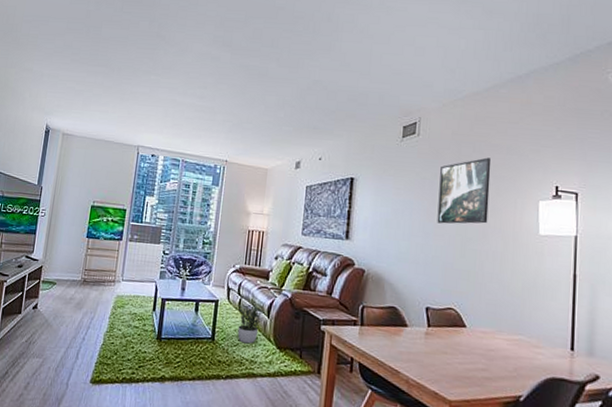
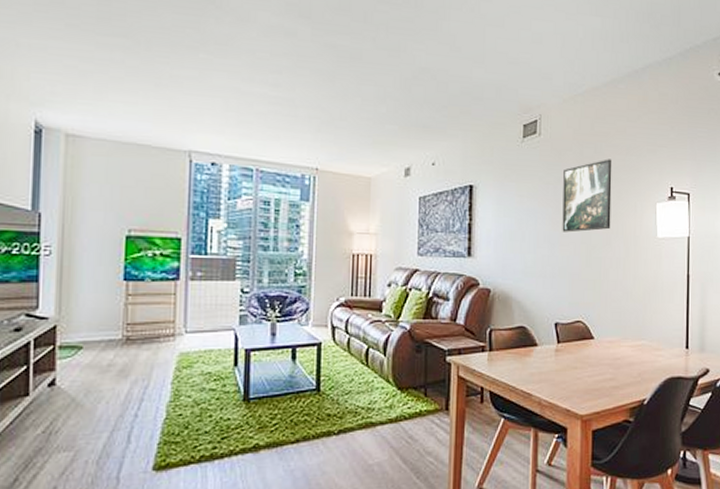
potted plant: present [237,302,263,344] -> none [346,341,378,390]

